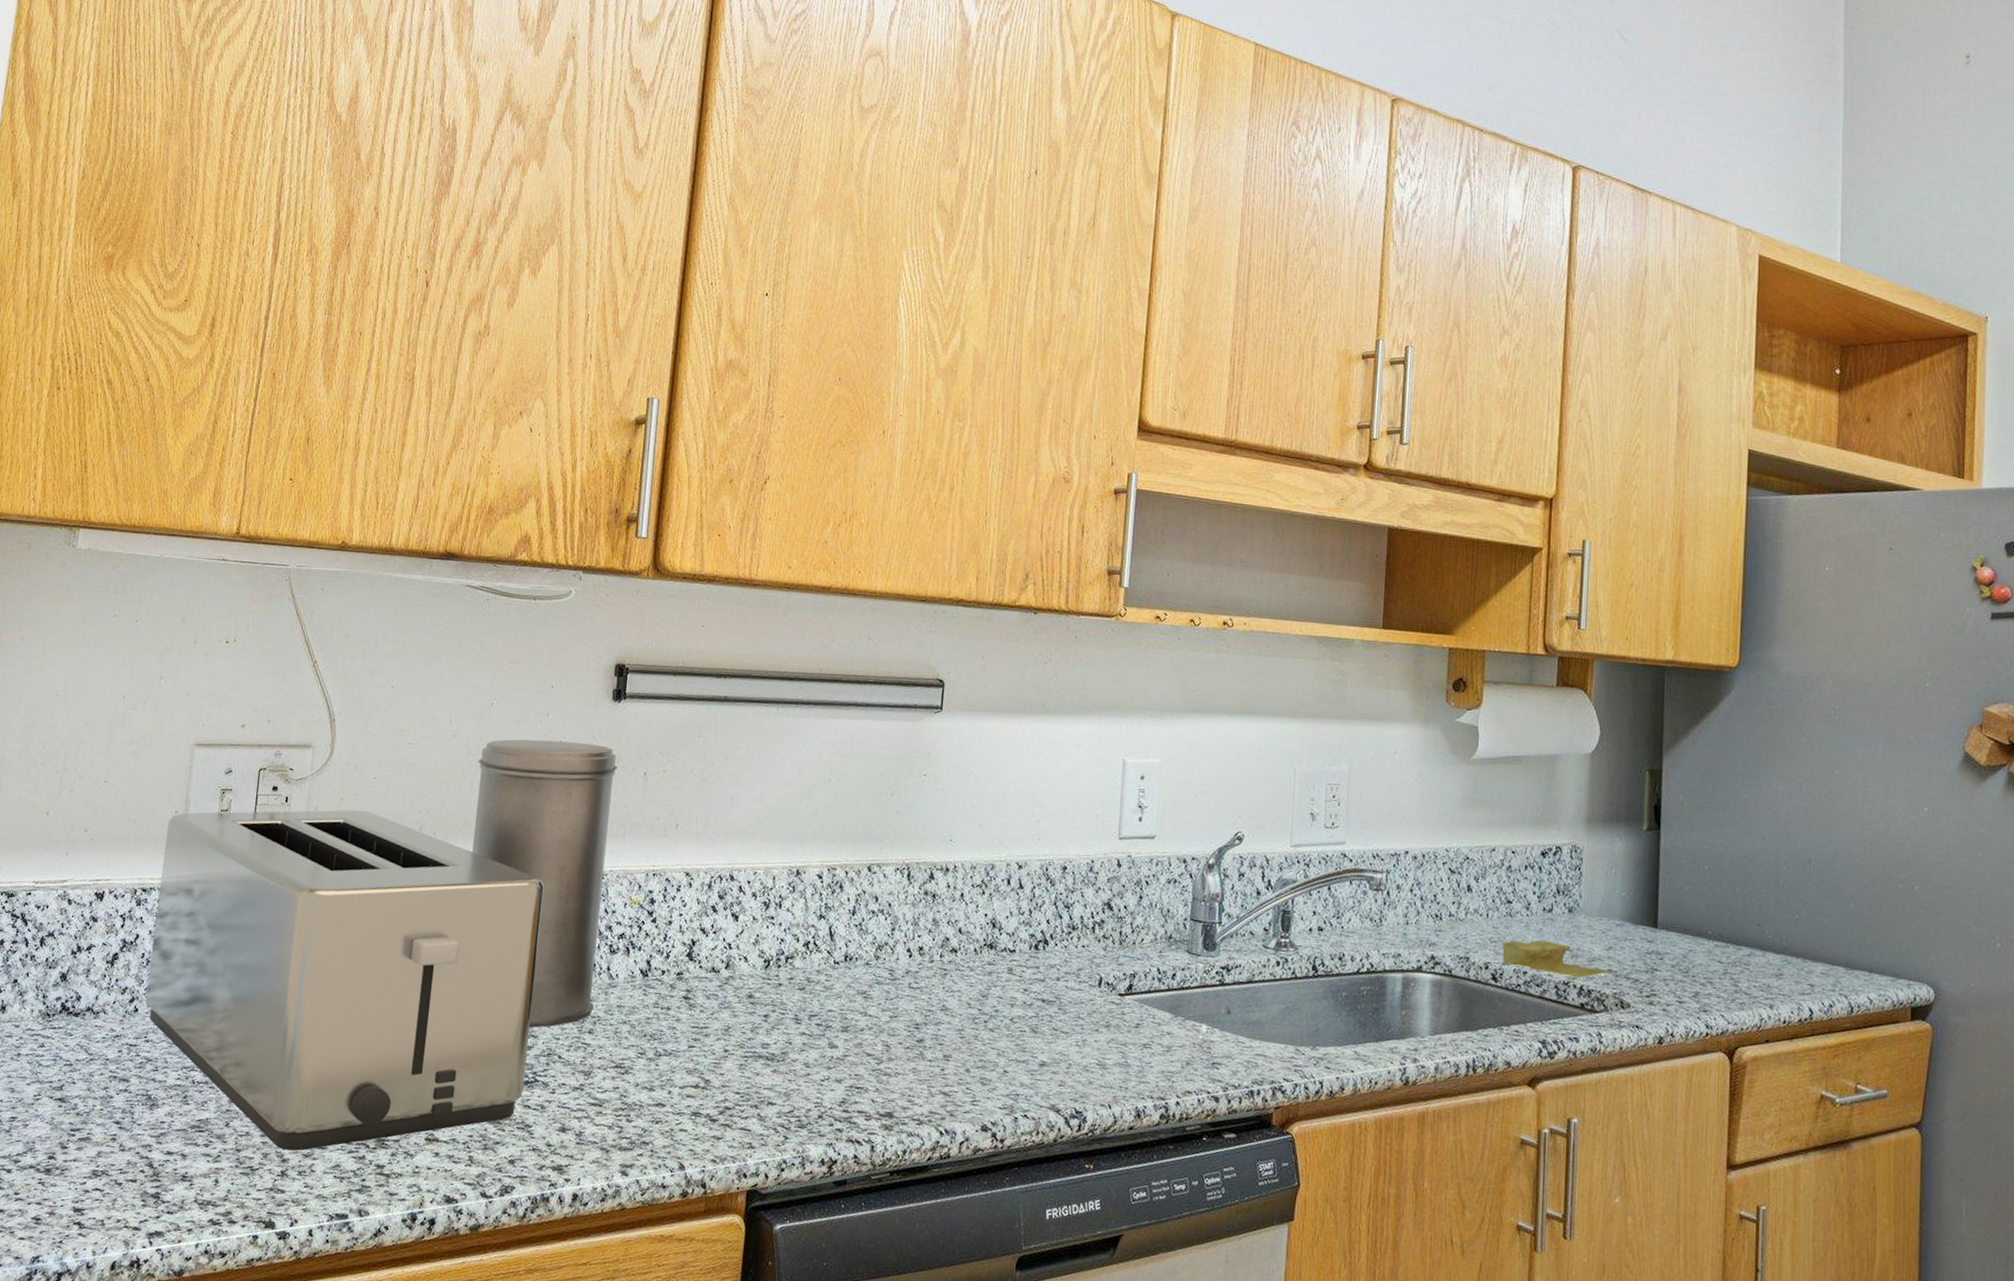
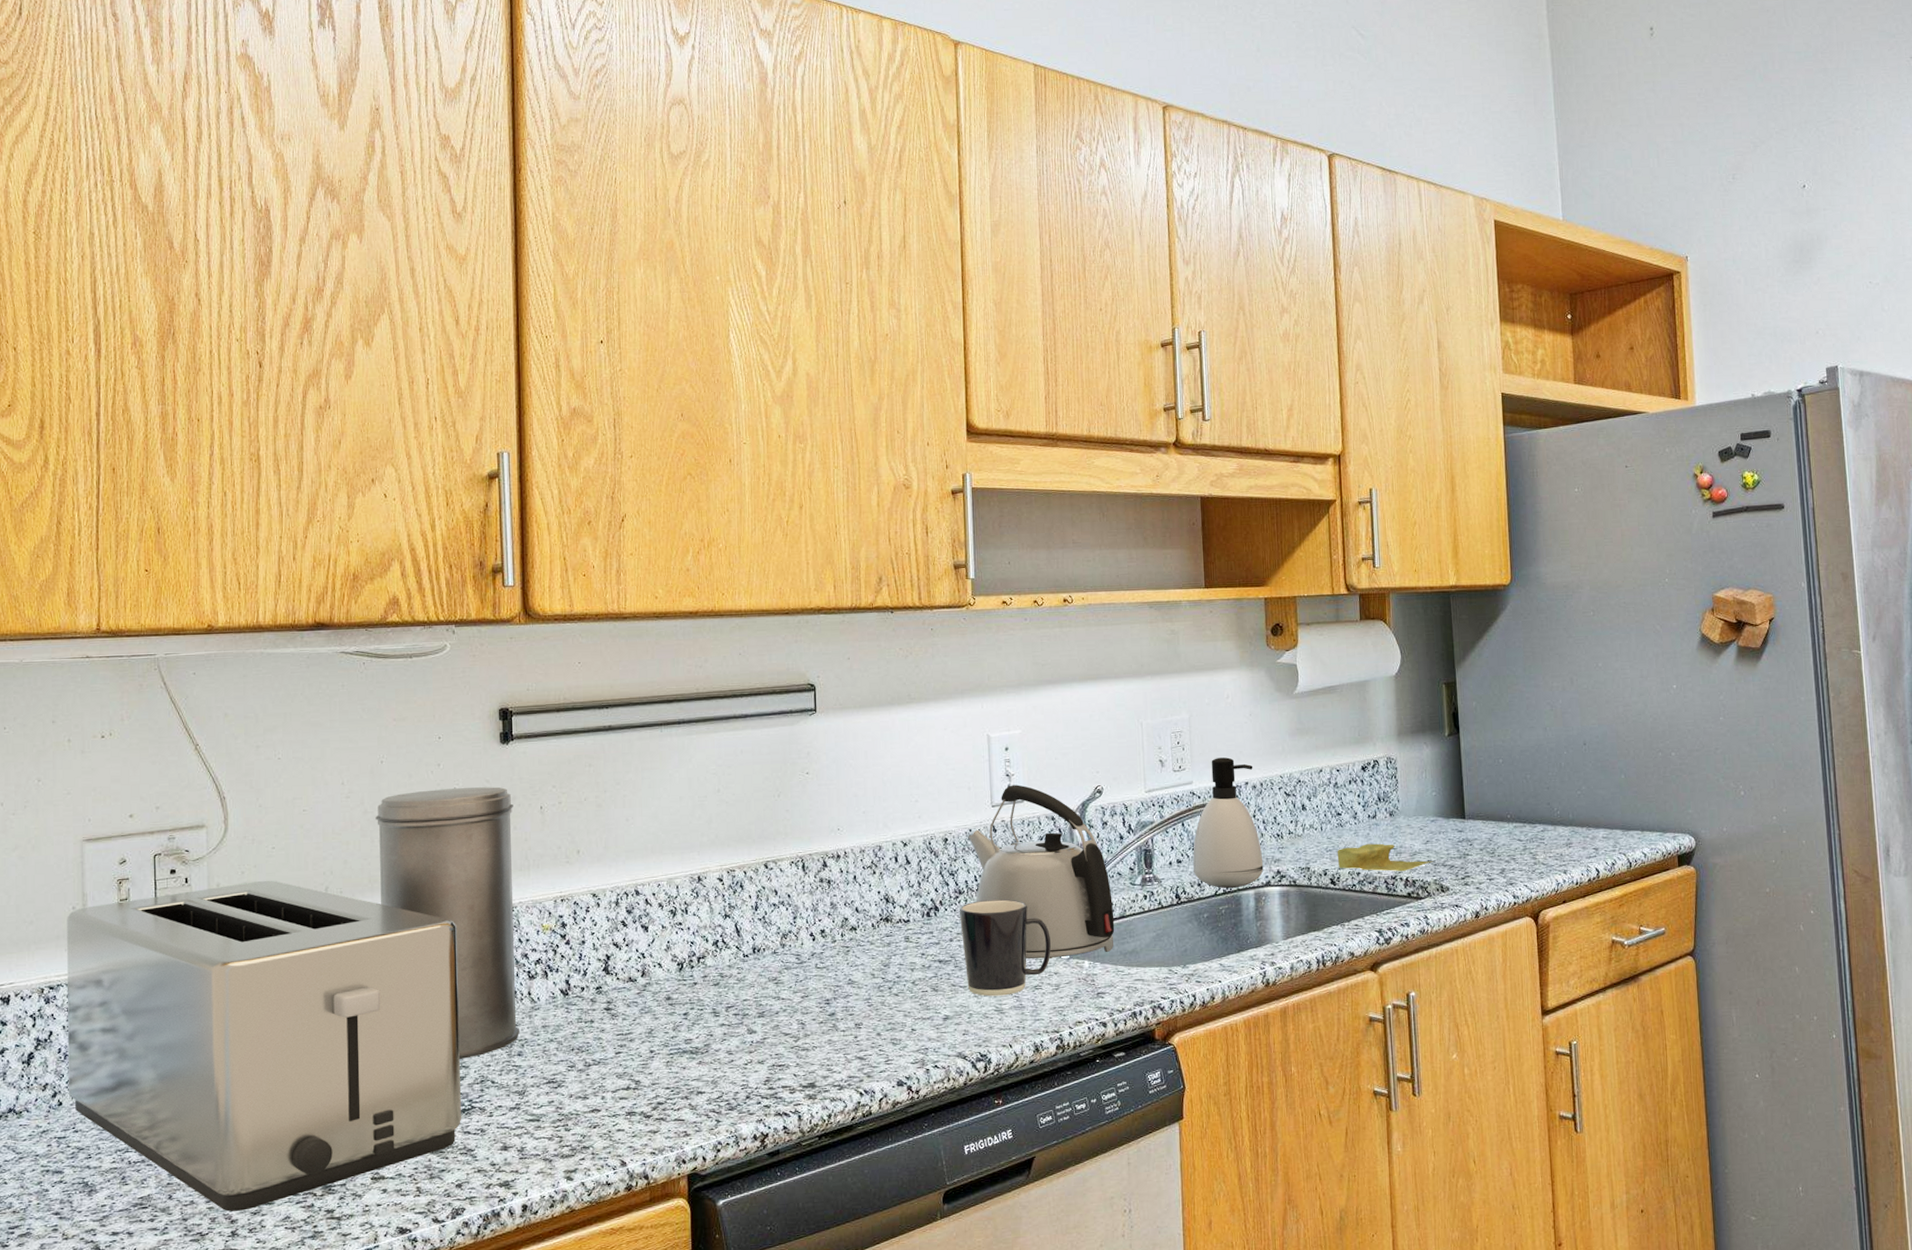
mug: none [1069,940,1168,1050] -> present [958,899,1052,997]
kettle: none [1089,818,1241,1020] -> present [968,785,1115,959]
soap dispenser: none [1335,819,1417,969] -> present [1192,757,1264,889]

